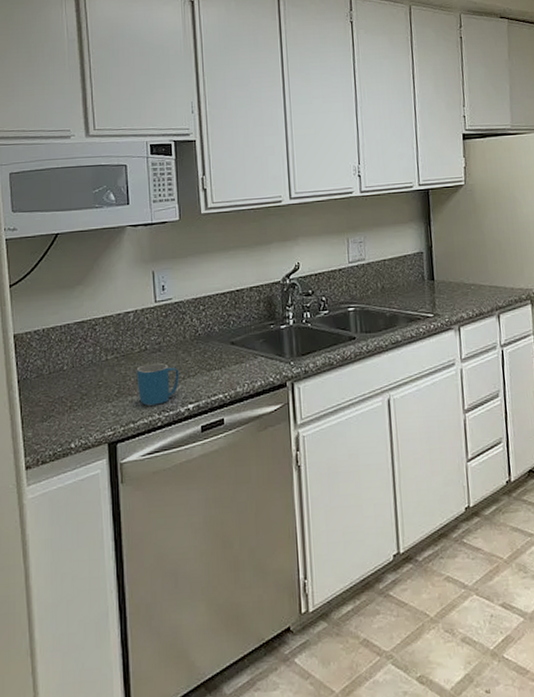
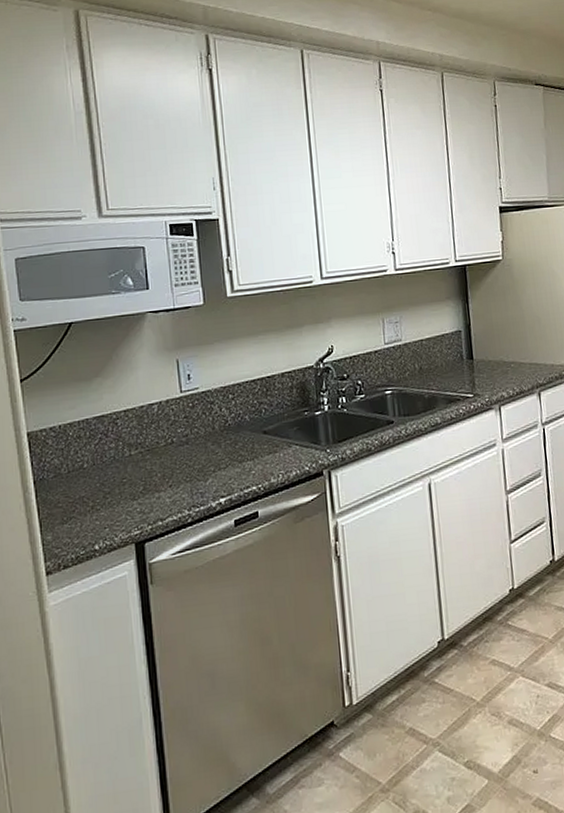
mug: present [136,362,179,406] -> none [162,455,209,502]

